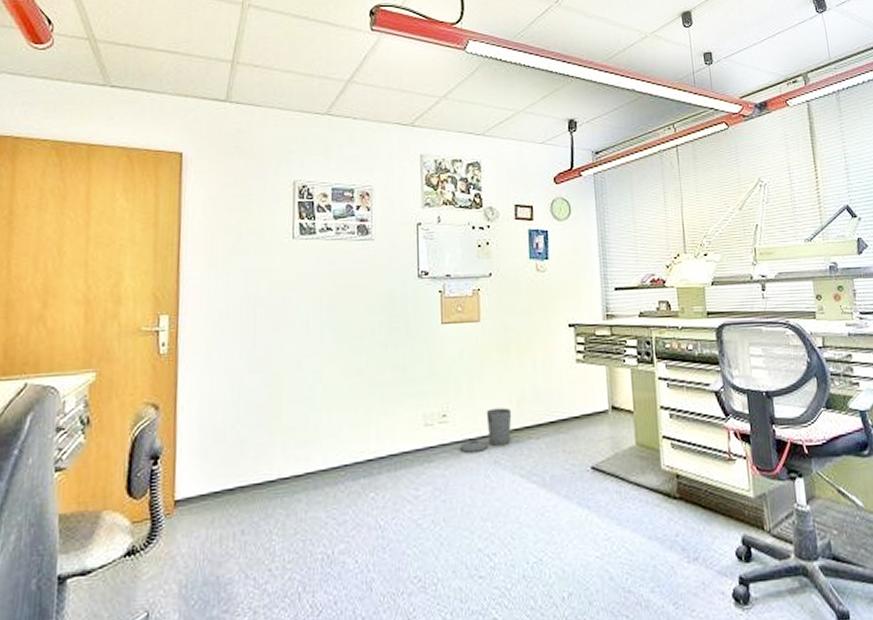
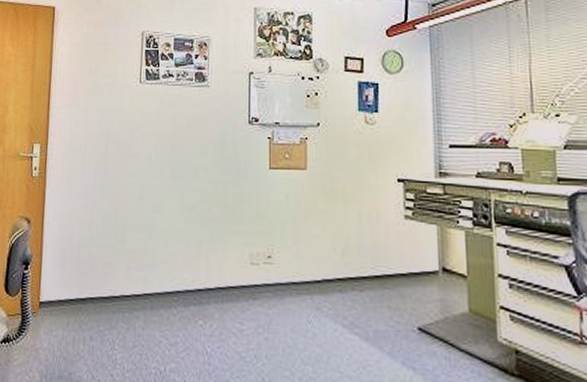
trash can: present [459,407,512,453] -> none [283,255,336,296]

